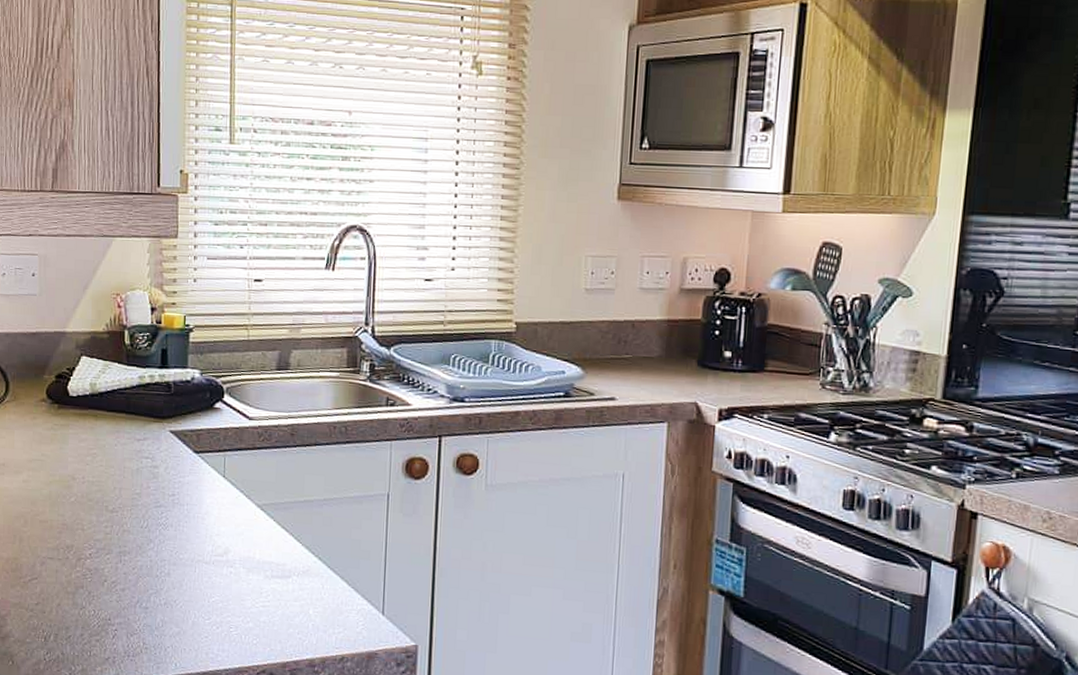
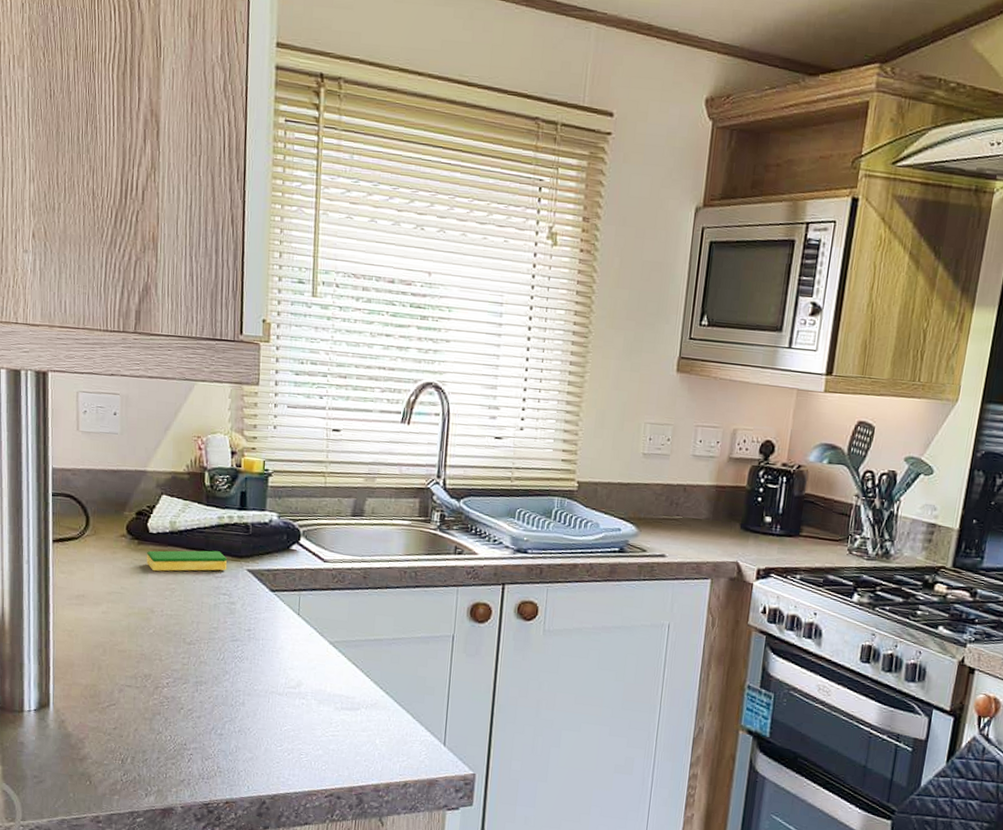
dish sponge: none [67,412,150,437] -> present [147,550,228,572]

